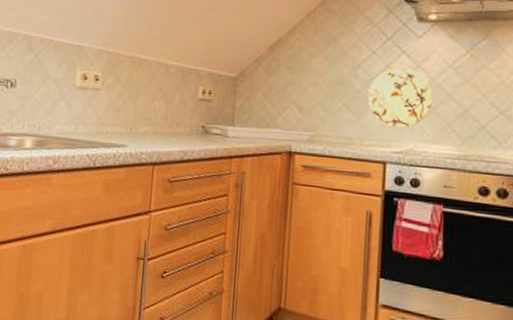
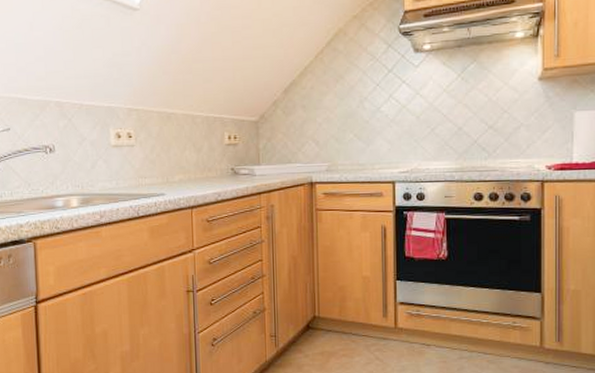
decorative plate: present [368,67,433,128] -> none [375,95,432,151]

